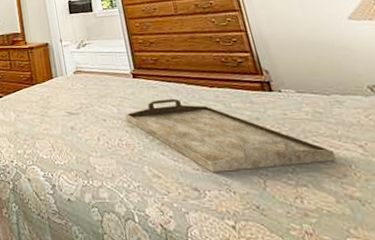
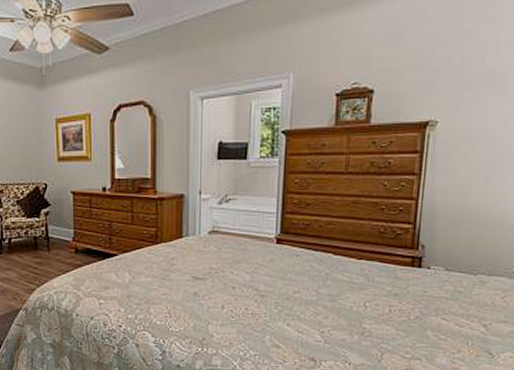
serving tray: present [125,98,337,172] -> none [257,269,459,344]

